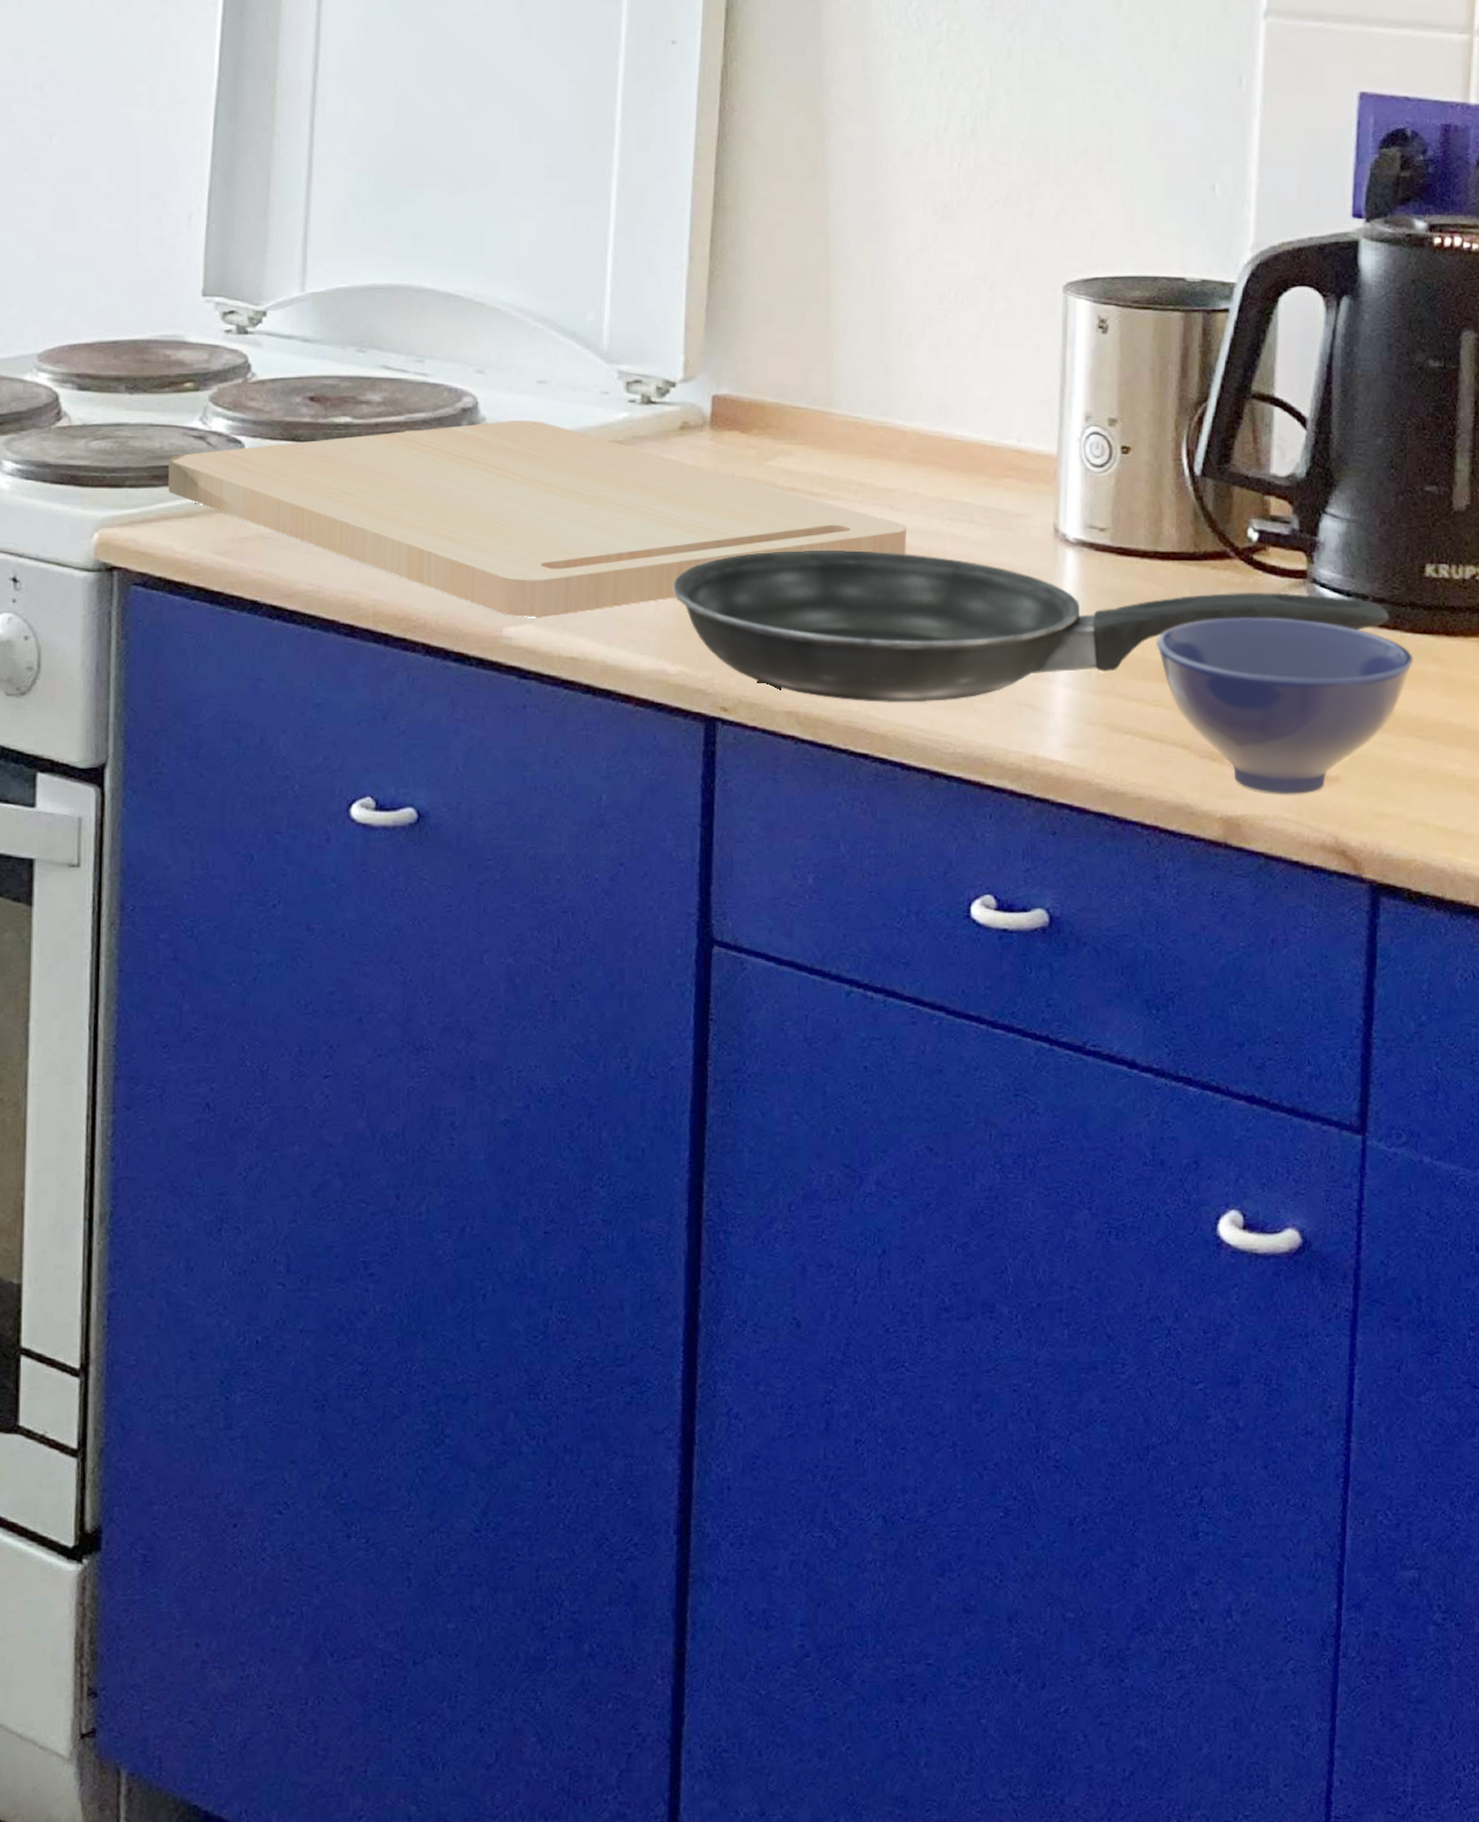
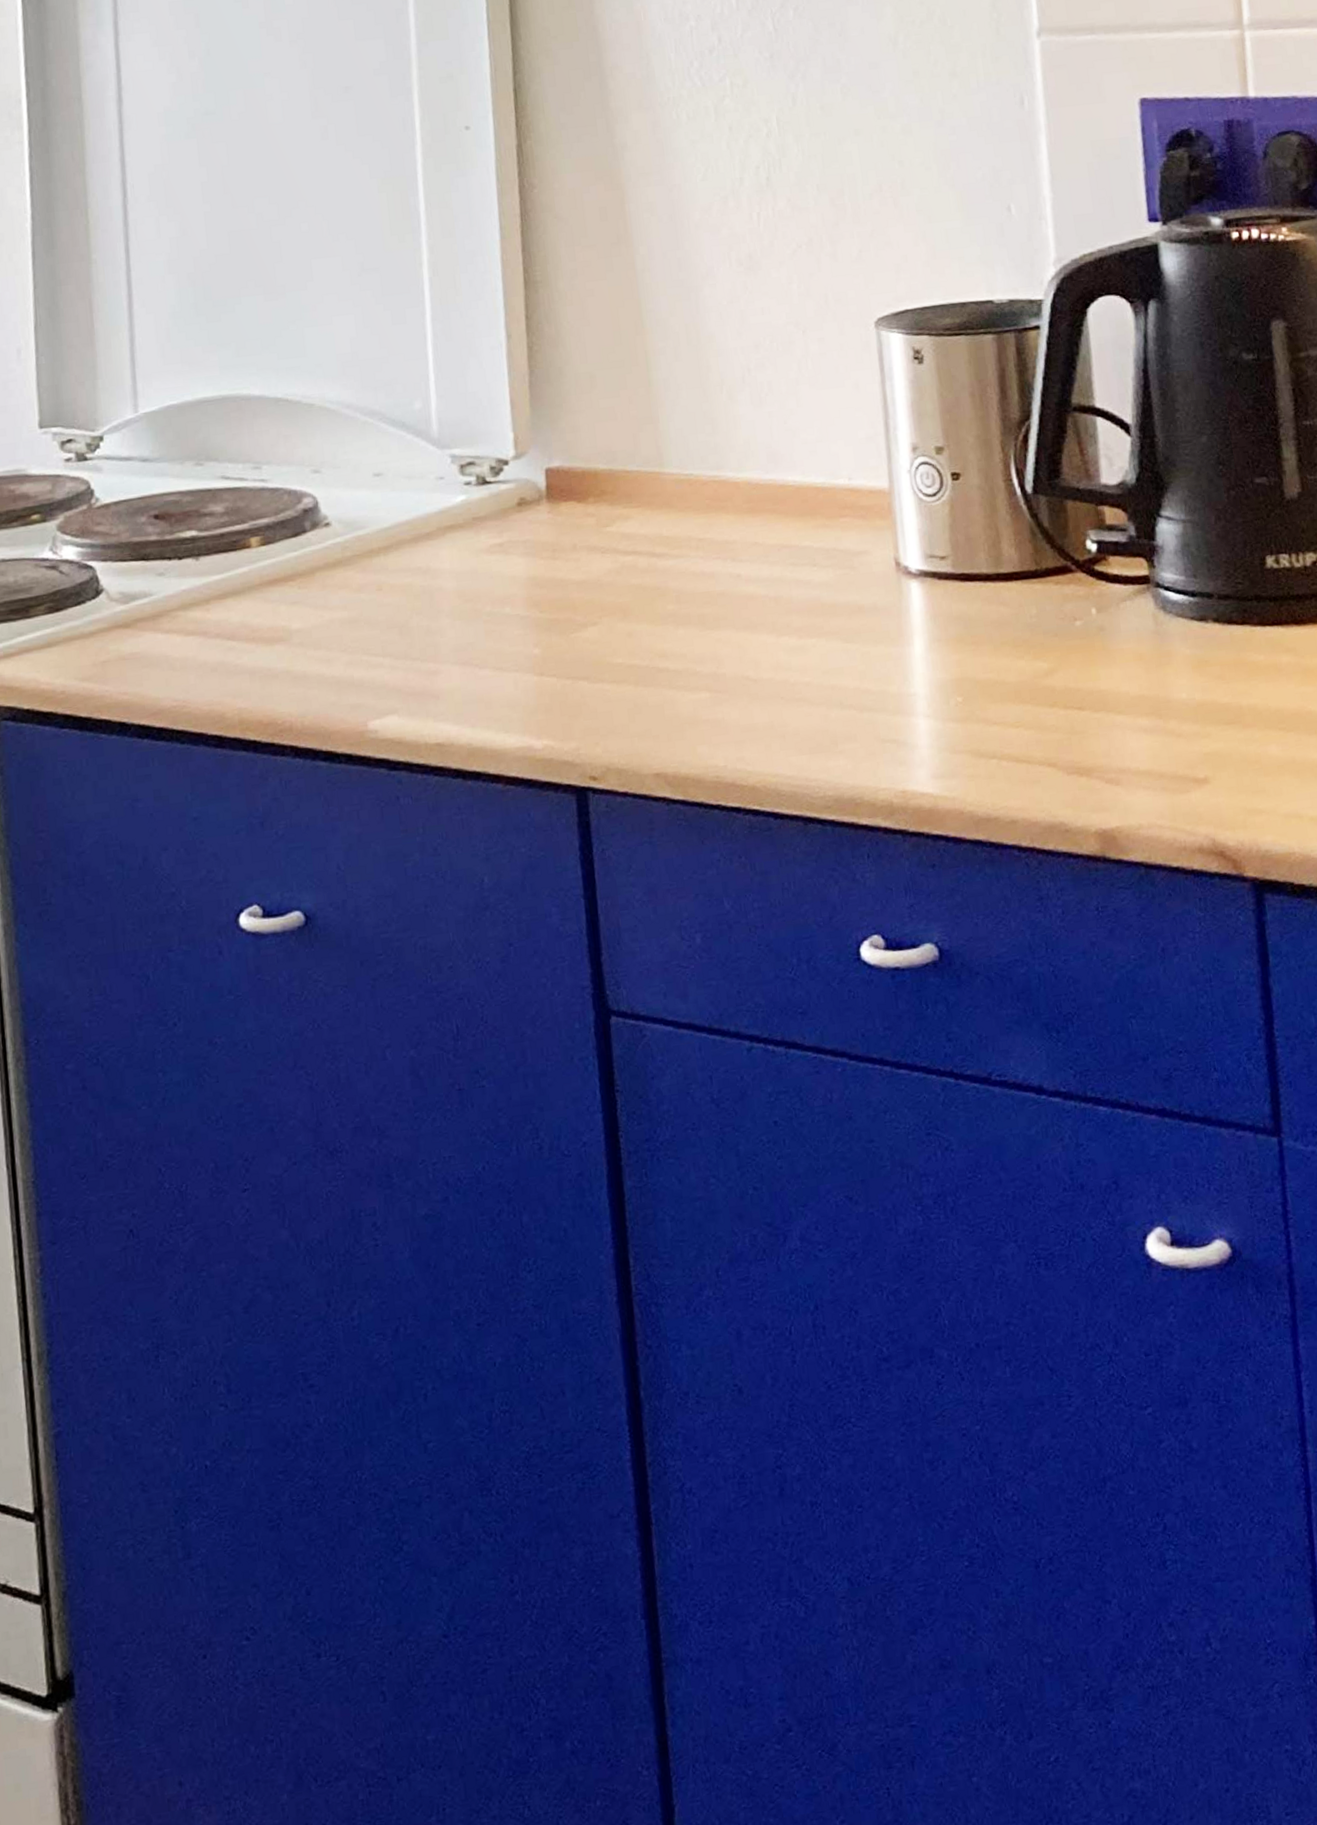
cutting board: present [168,421,906,617] -> none [24,513,753,710]
frying pan: present [673,549,1389,703] -> none [529,599,1237,756]
bowl: present [1156,617,1413,794] -> none [1009,625,1266,802]

